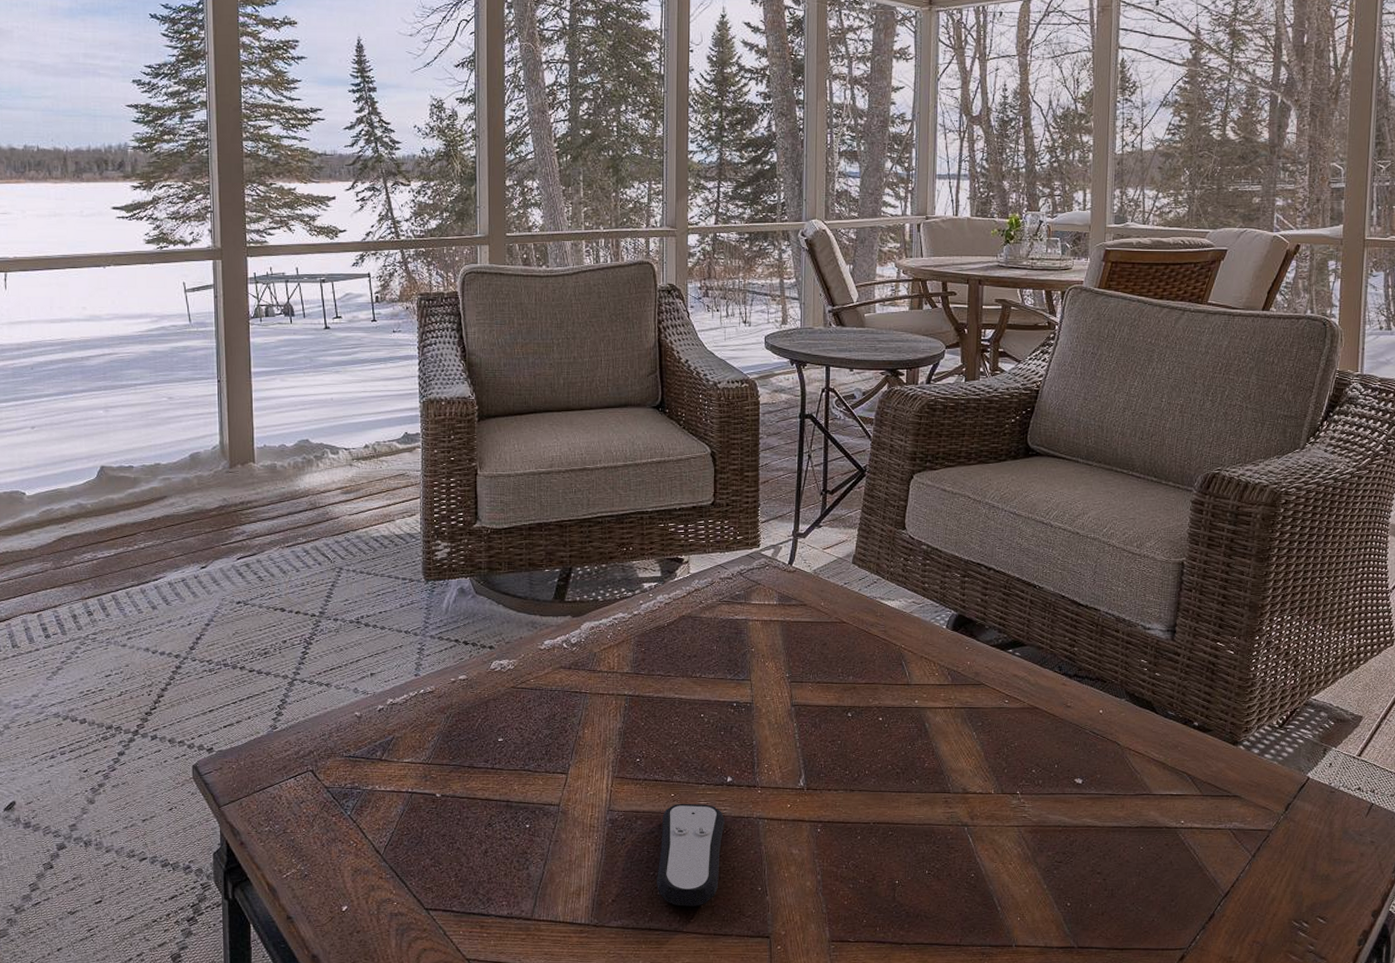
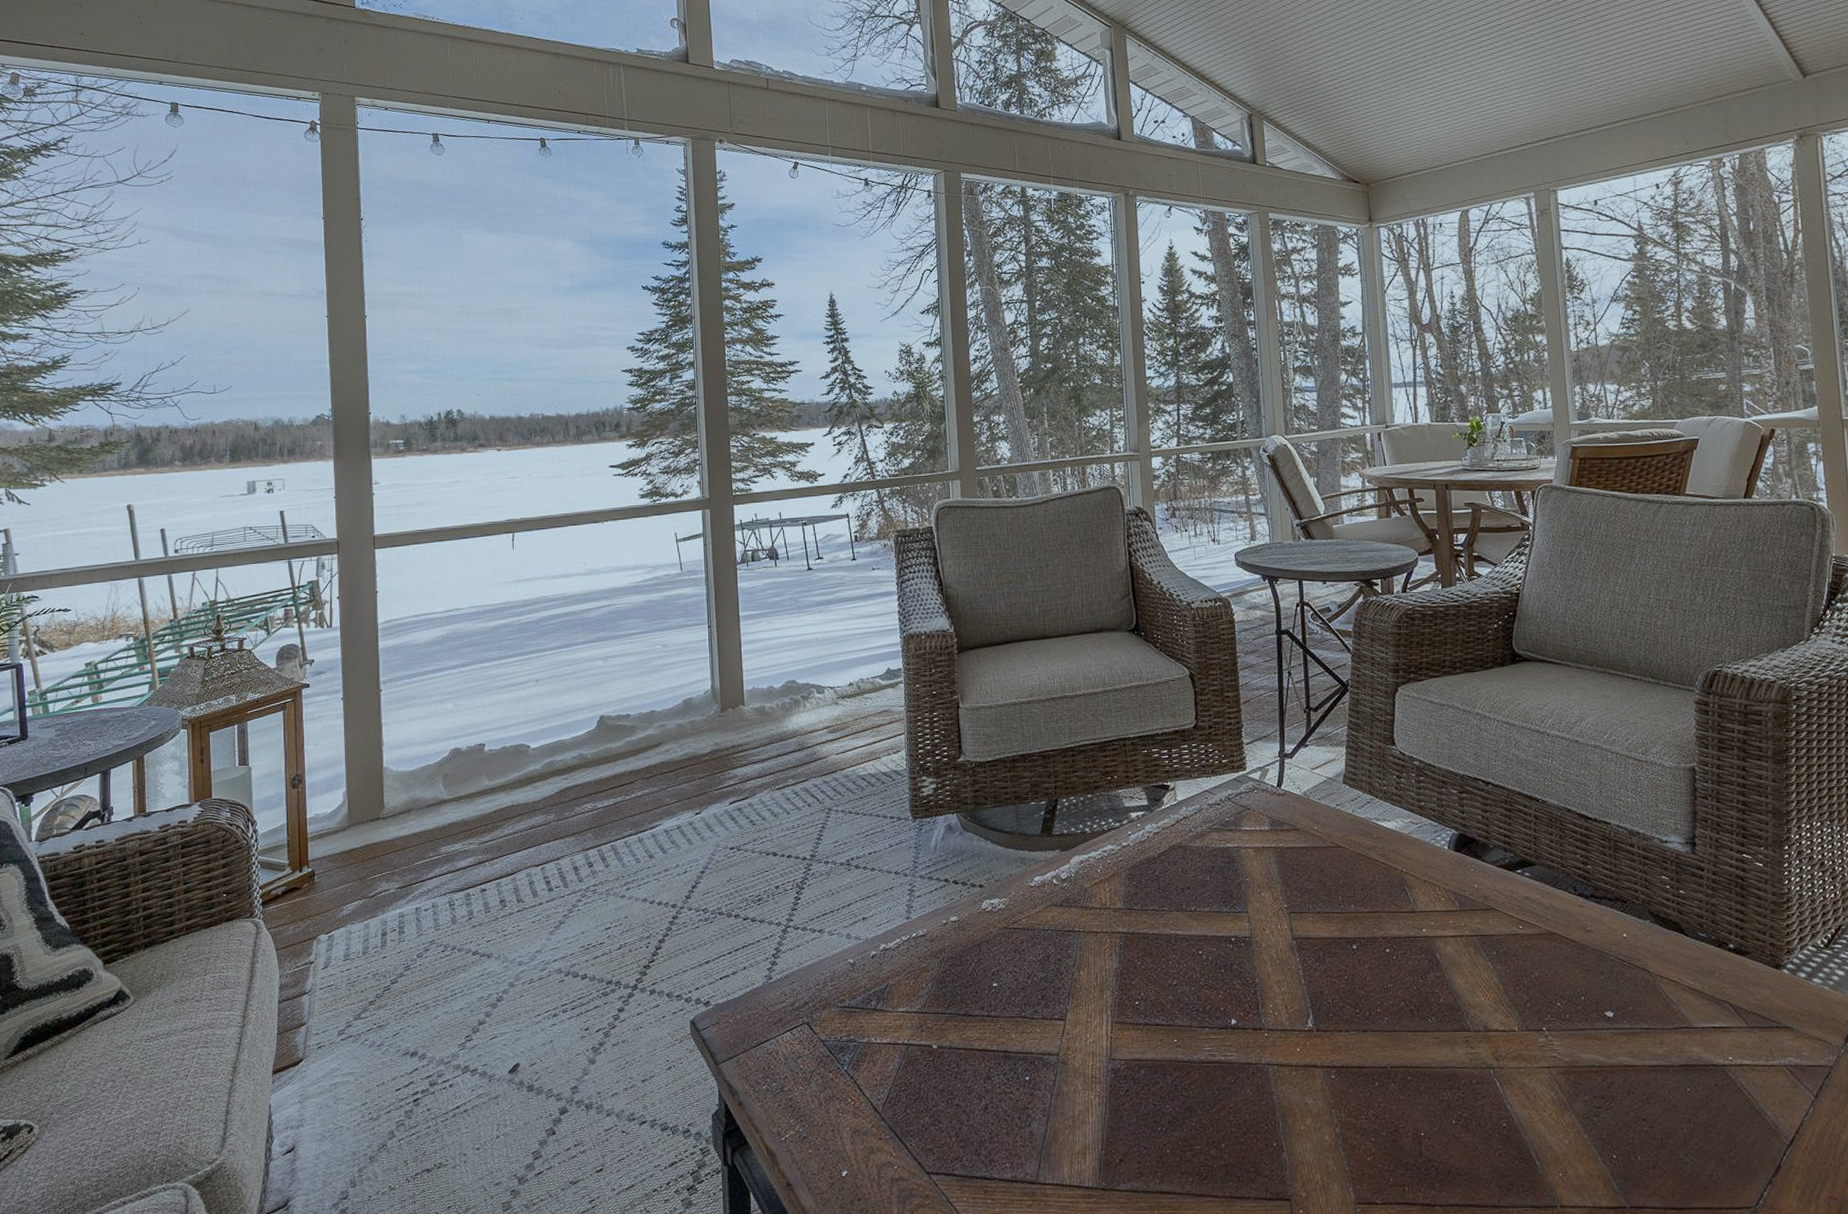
remote control: present [657,803,725,906] -> none [1165,1049,1232,1166]

